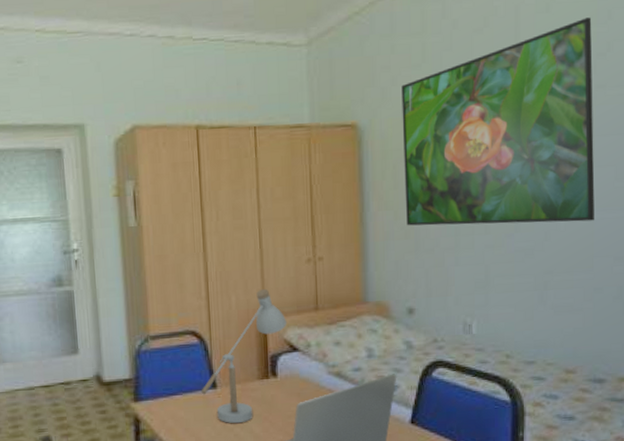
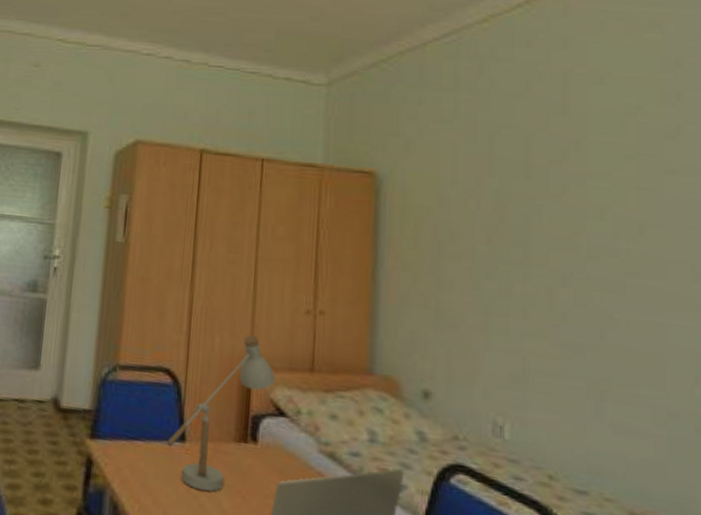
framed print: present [401,17,595,226] -> none [426,95,666,326]

